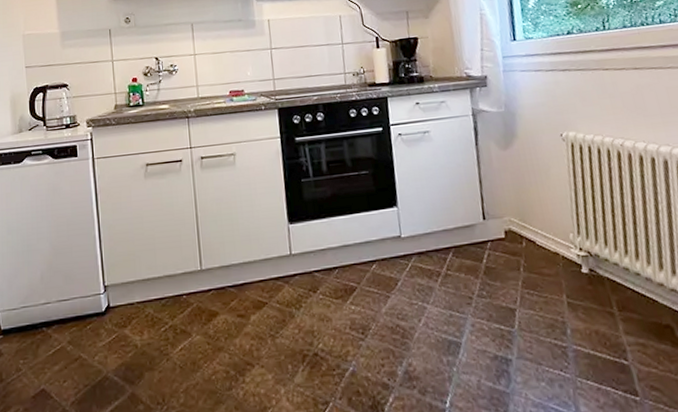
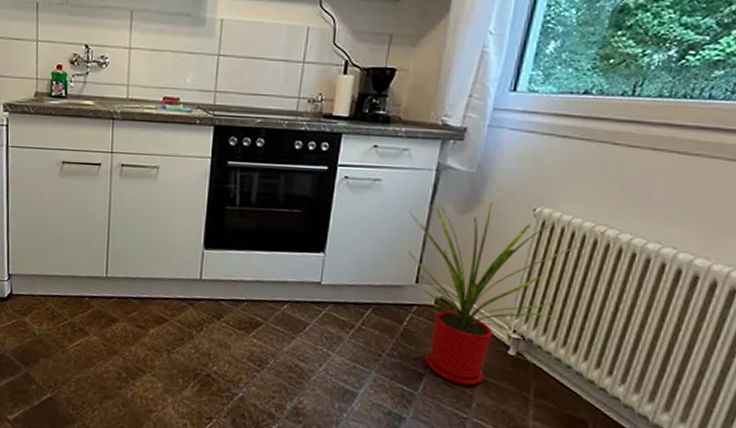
house plant: none [459,135,610,313] -> present [408,202,578,386]

